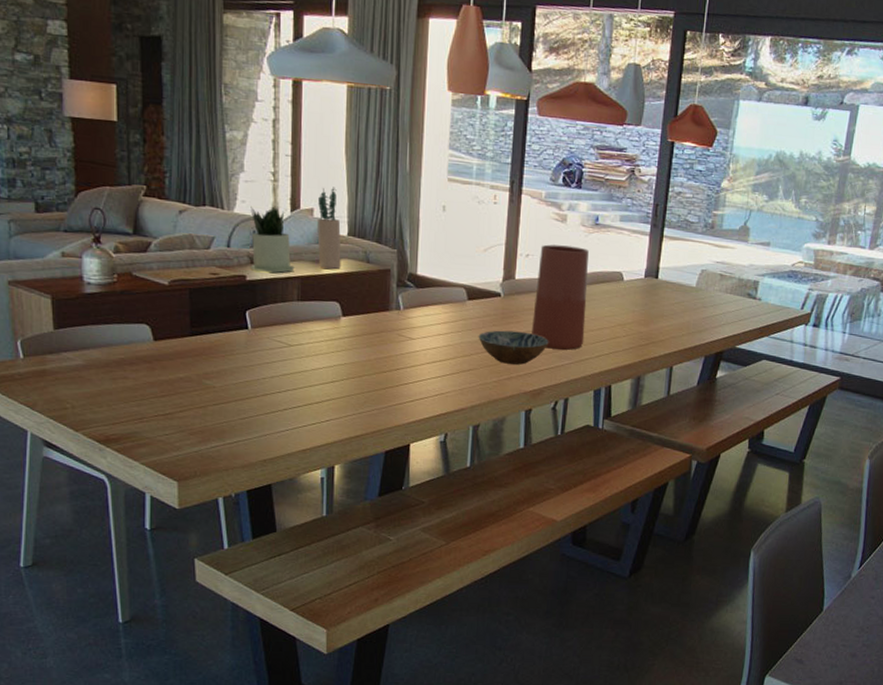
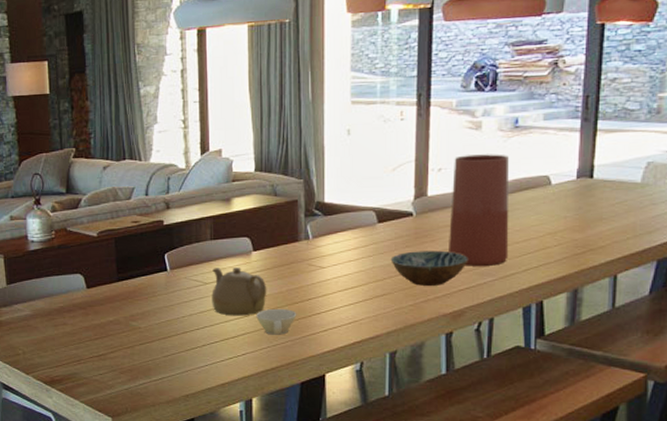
planter: present [249,205,295,274] -> none [164,151,207,217]
teapot: none [296,330,355,381] -> present [212,267,267,316]
vase: present [317,186,342,270] -> none [226,125,250,207]
cup: none [342,376,385,403] -> present [256,308,297,335]

